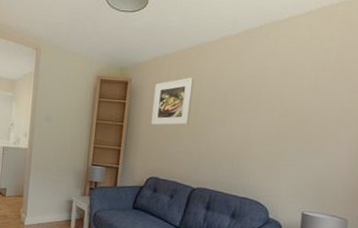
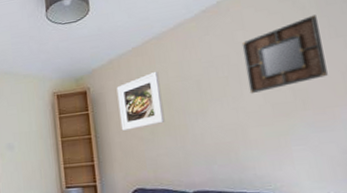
home mirror: none [263,58,335,116] -> present [241,15,328,94]

